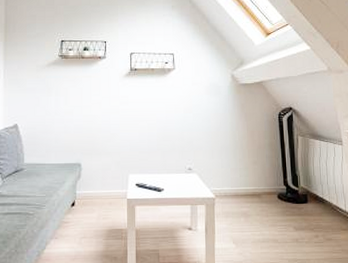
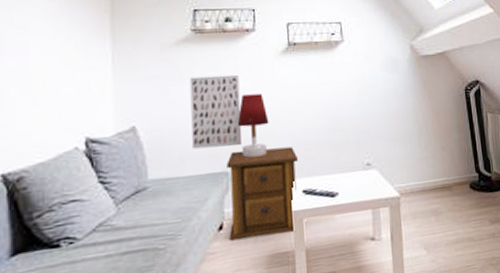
wall art: none [56,90,92,145] -> present [189,74,243,149]
side table: none [79,149,133,215] -> present [226,146,298,241]
table lamp: none [89,106,113,154] -> present [237,93,269,158]

